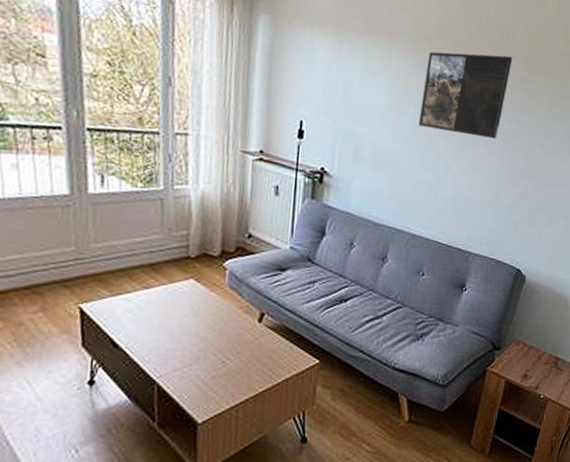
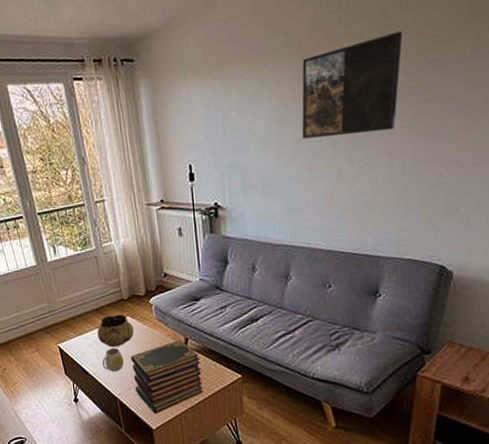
mug: none [142,316,175,346] -> present [102,347,124,371]
decorative bowl: none [143,274,197,316] -> present [97,314,134,348]
book stack: none [183,314,275,403] -> present [130,340,203,414]

